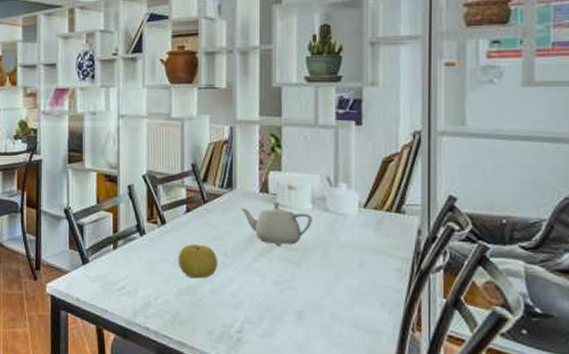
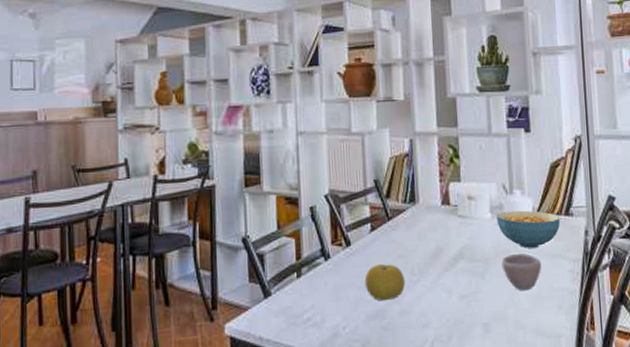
teapot: present [241,202,312,246] -> none [425,213,492,259]
cereal bowl: none [318,204,390,242] -> present [496,210,561,248]
cup: none [321,246,364,284] -> present [501,253,541,291]

